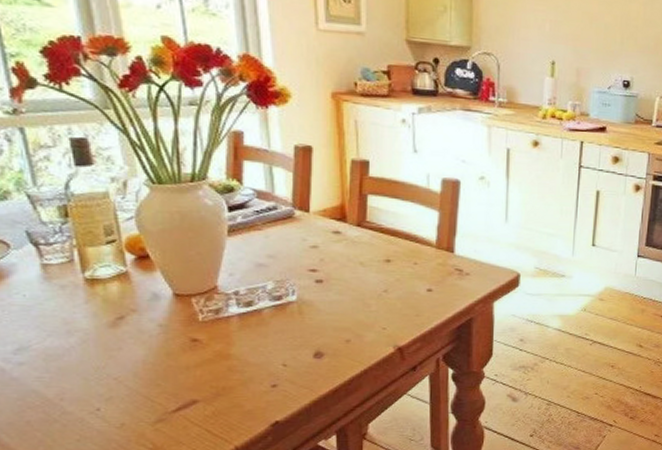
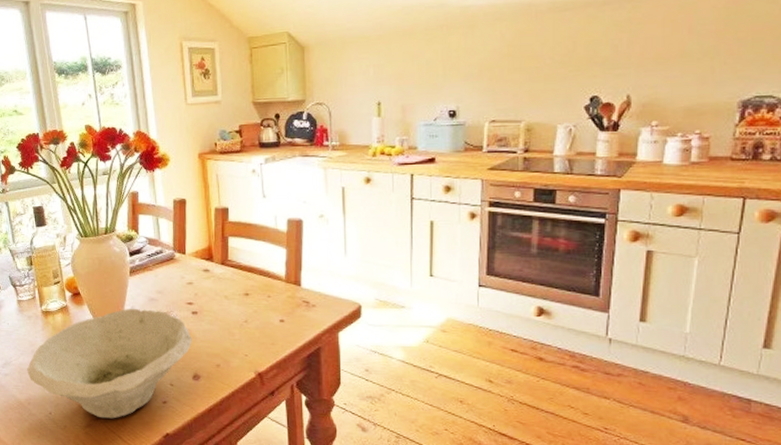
bowl: none [58,275,314,410] -> present [27,308,192,419]

